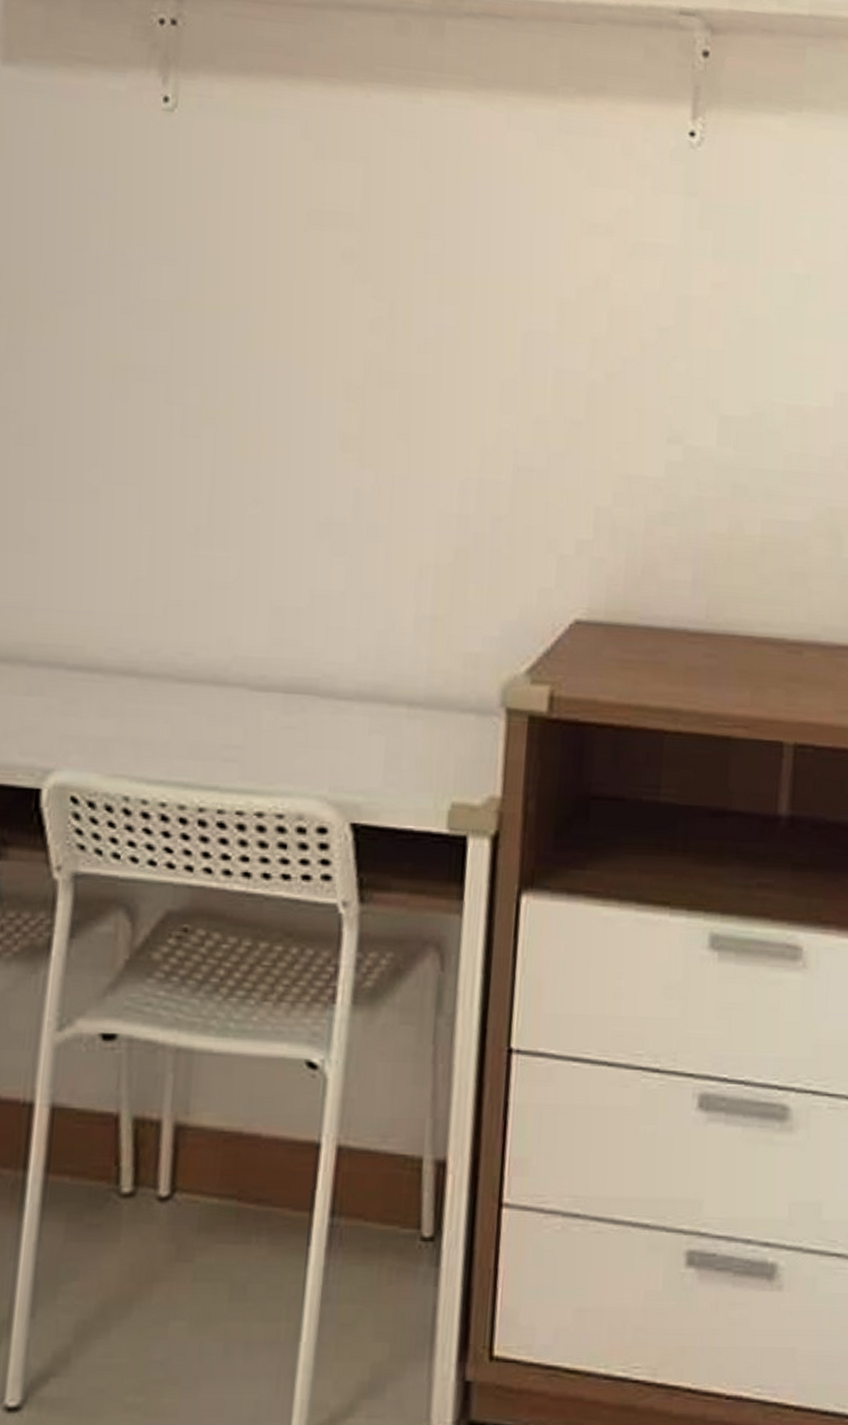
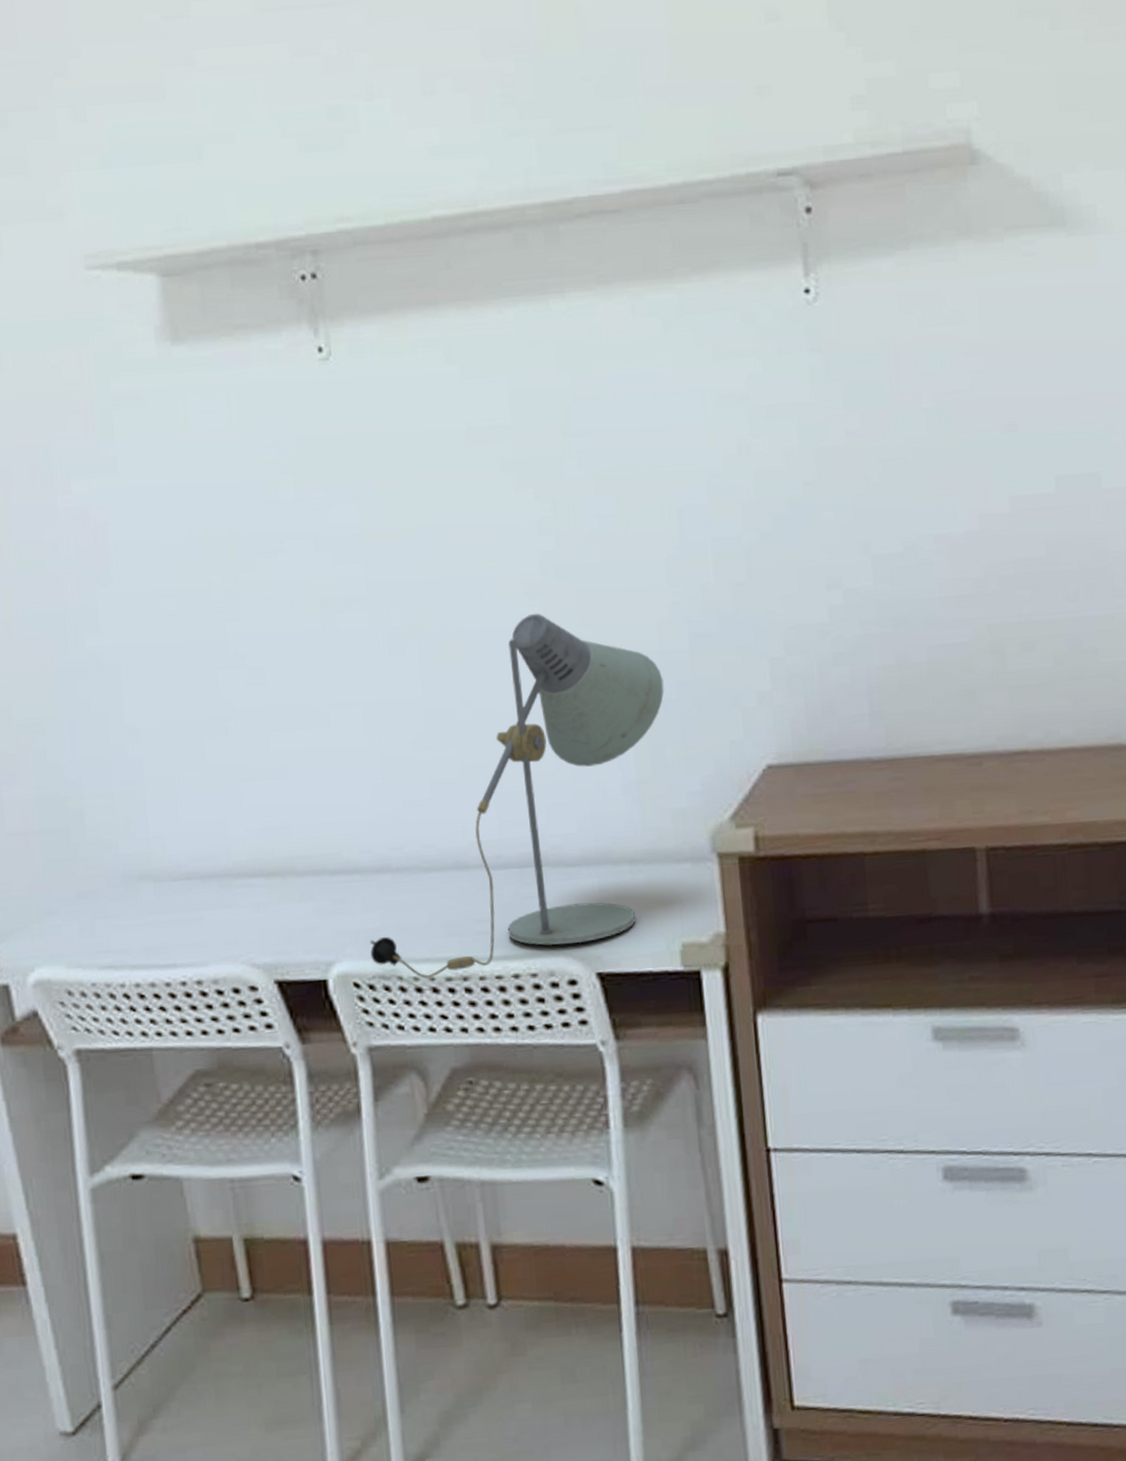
desk lamp: none [97,417,478,804] -> present [370,613,664,979]

